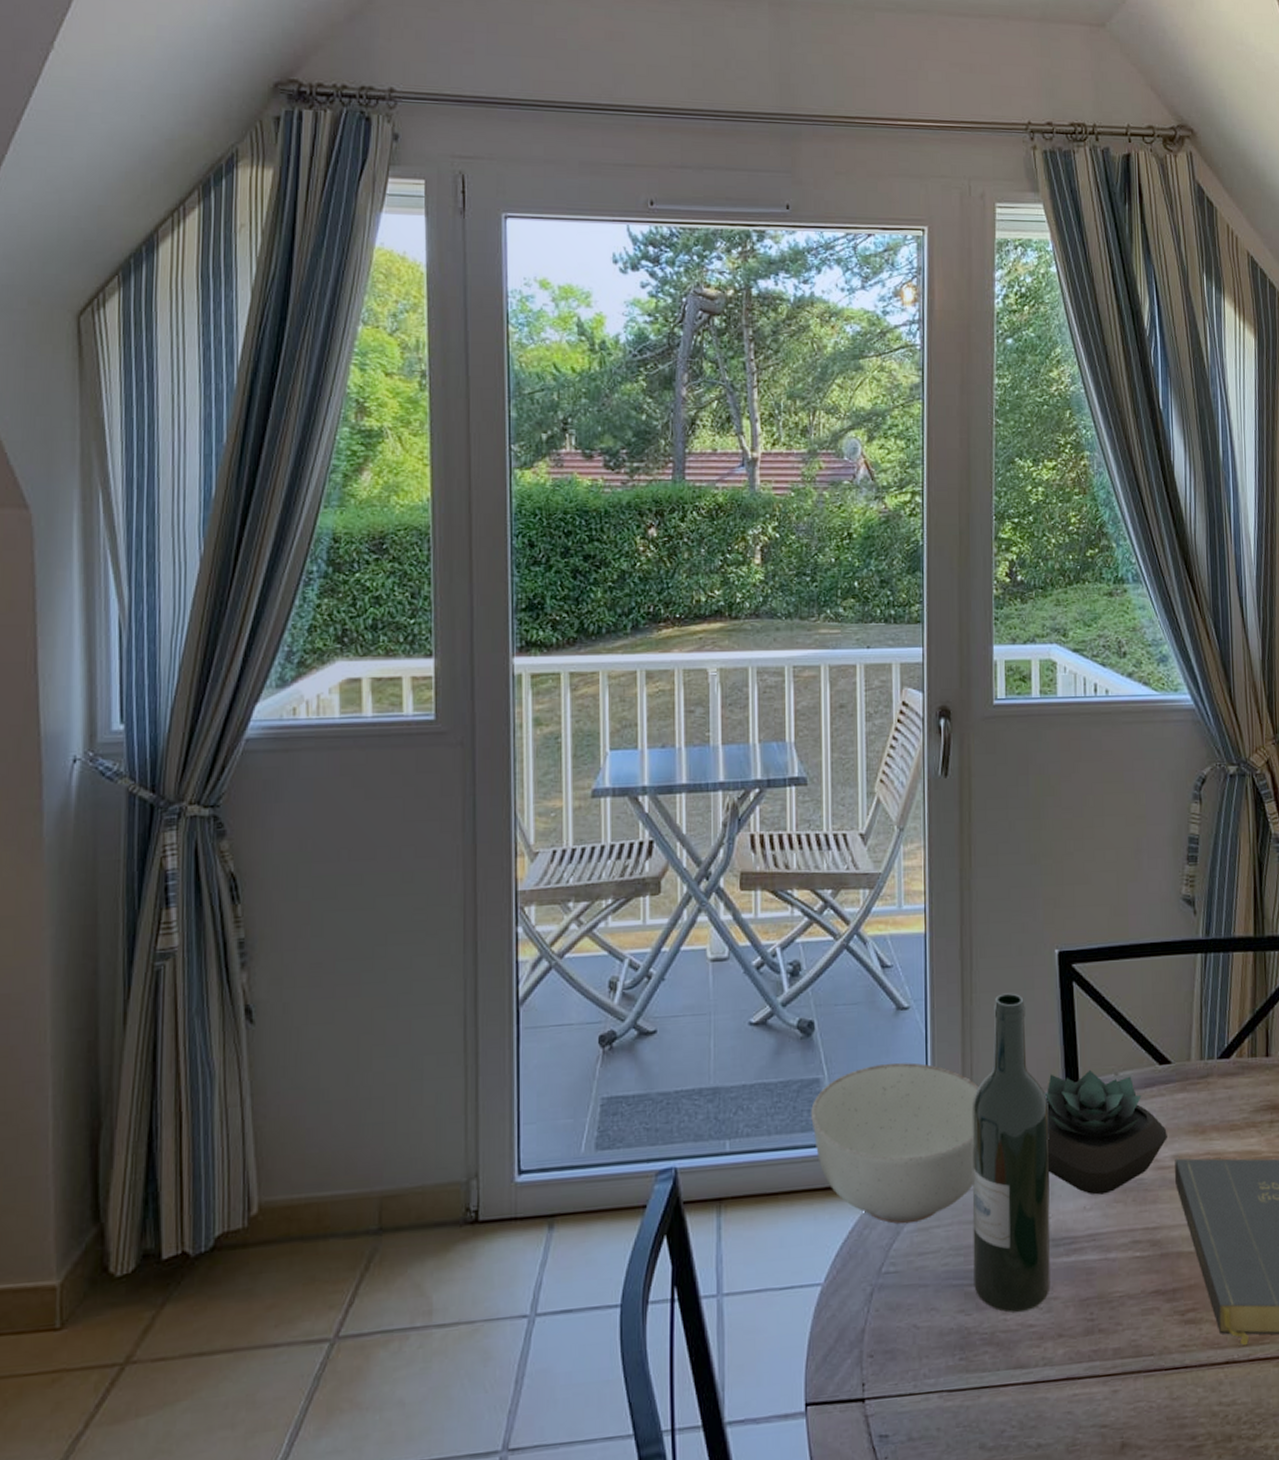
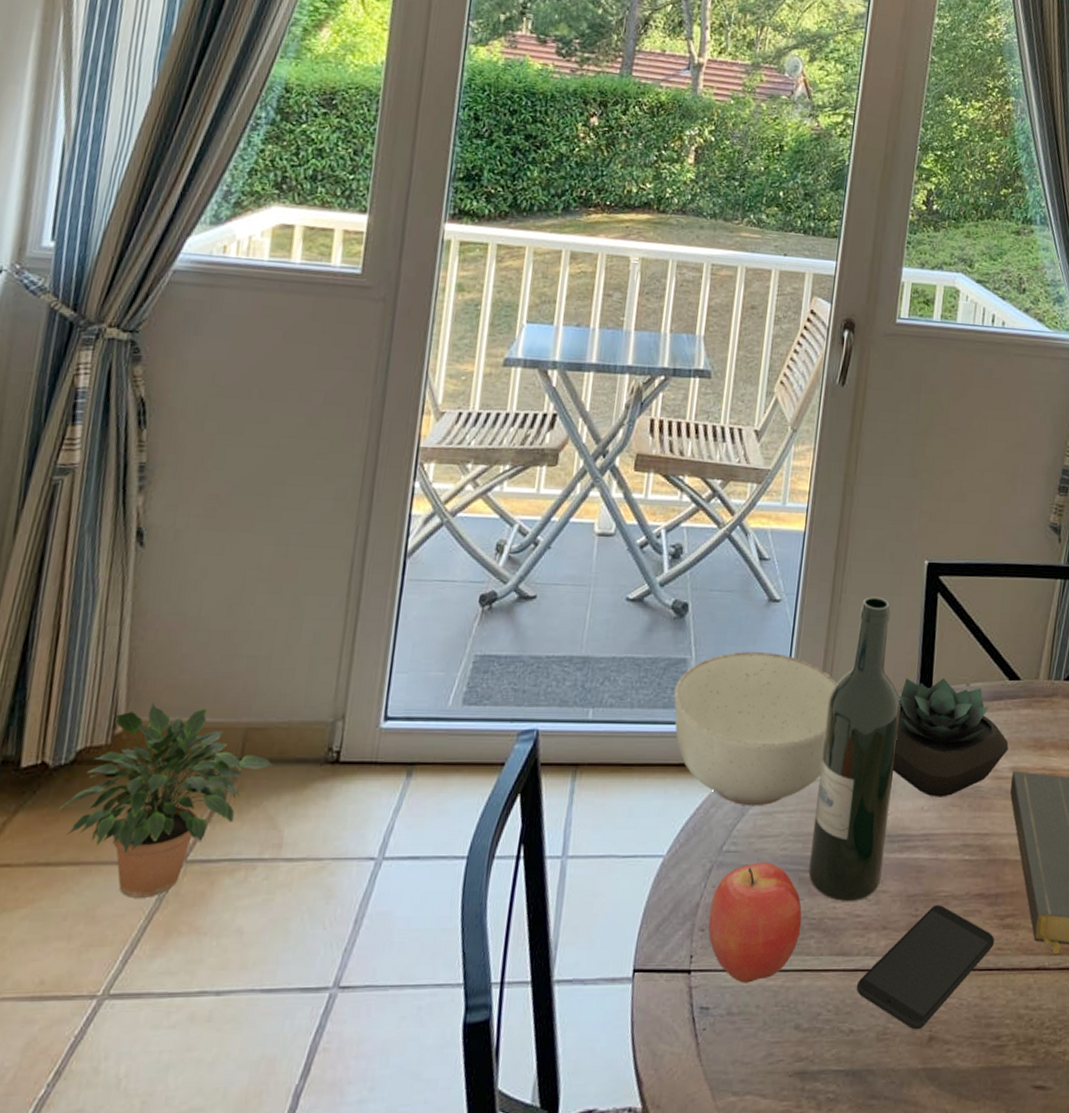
potted plant: none [206,1179,413,1380] -> present [59,701,274,898]
apple: none [876,1279,974,1407] -> present [708,861,802,983]
mobile phone: none [1038,1306,1178,1438] -> present [856,905,995,1030]

